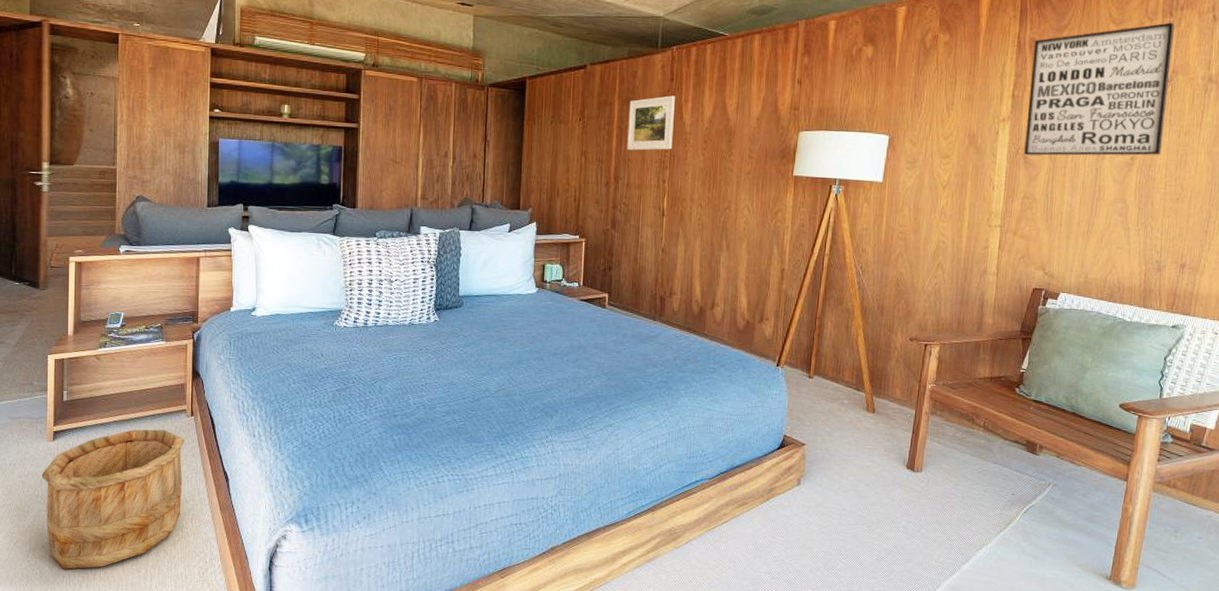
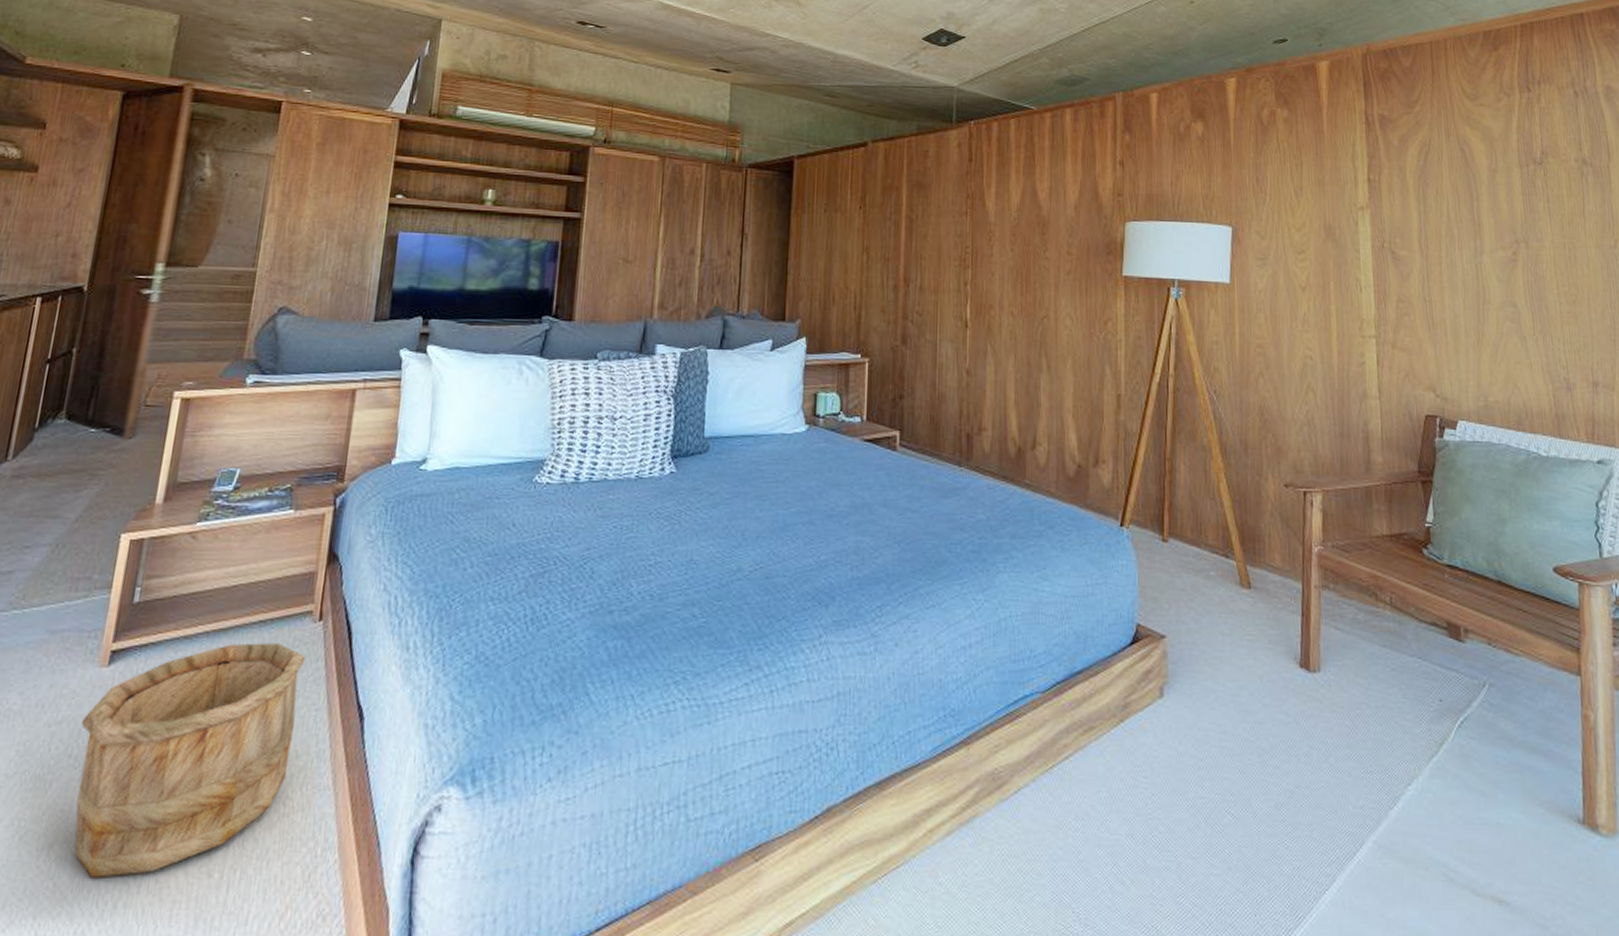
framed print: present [627,95,675,151] -> none [919,179,975,246]
wall art: present [1024,22,1175,156] -> none [1384,98,1546,251]

